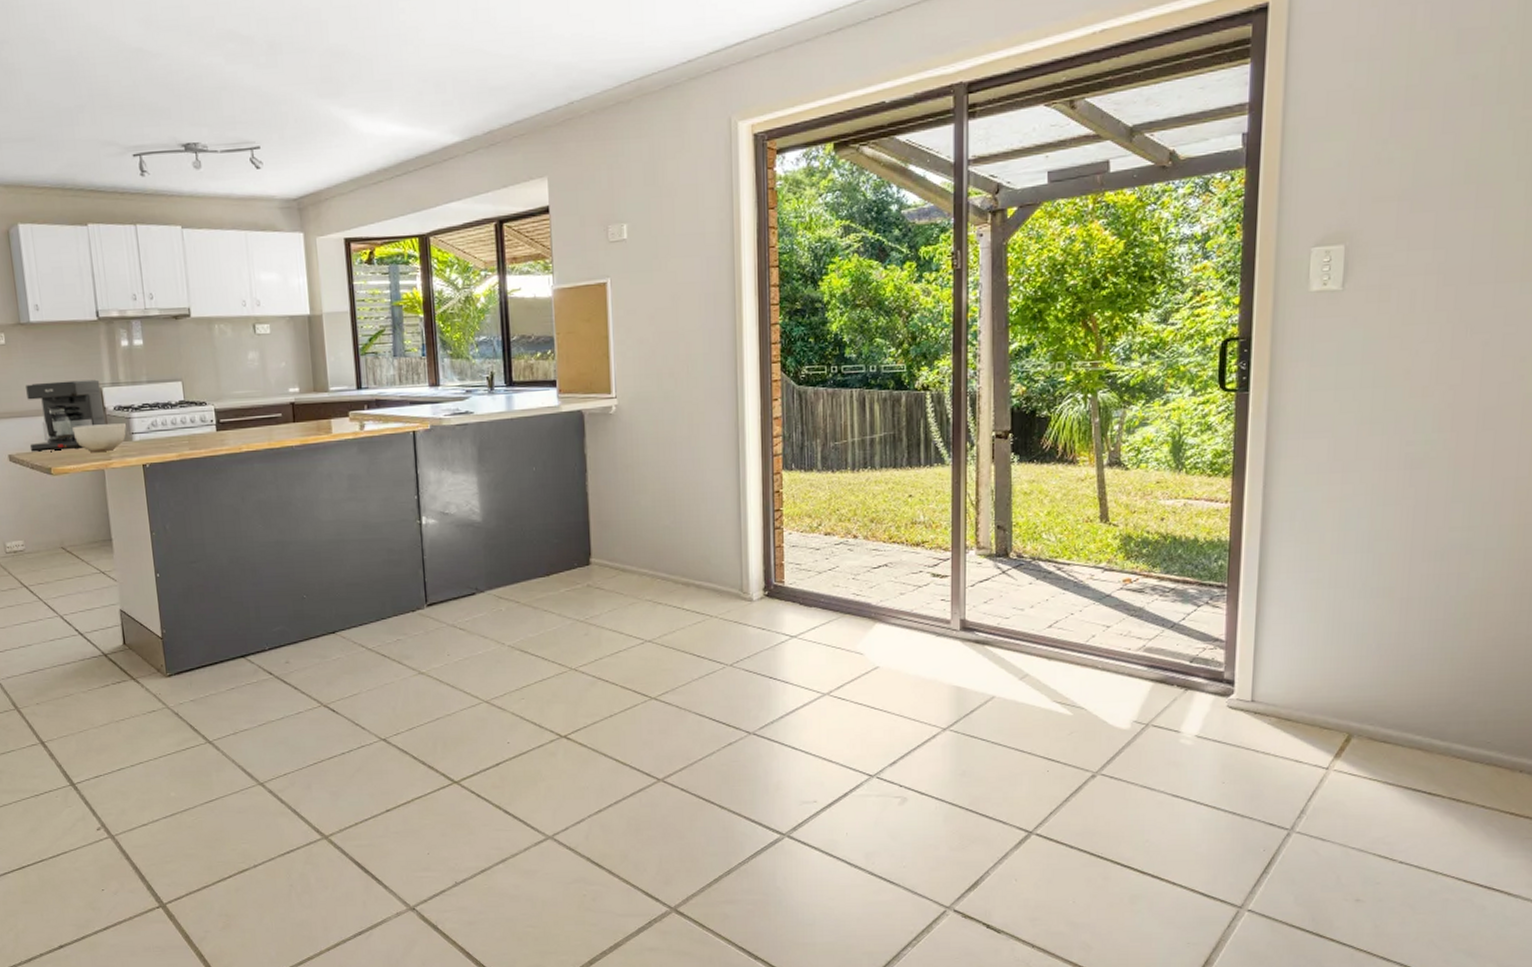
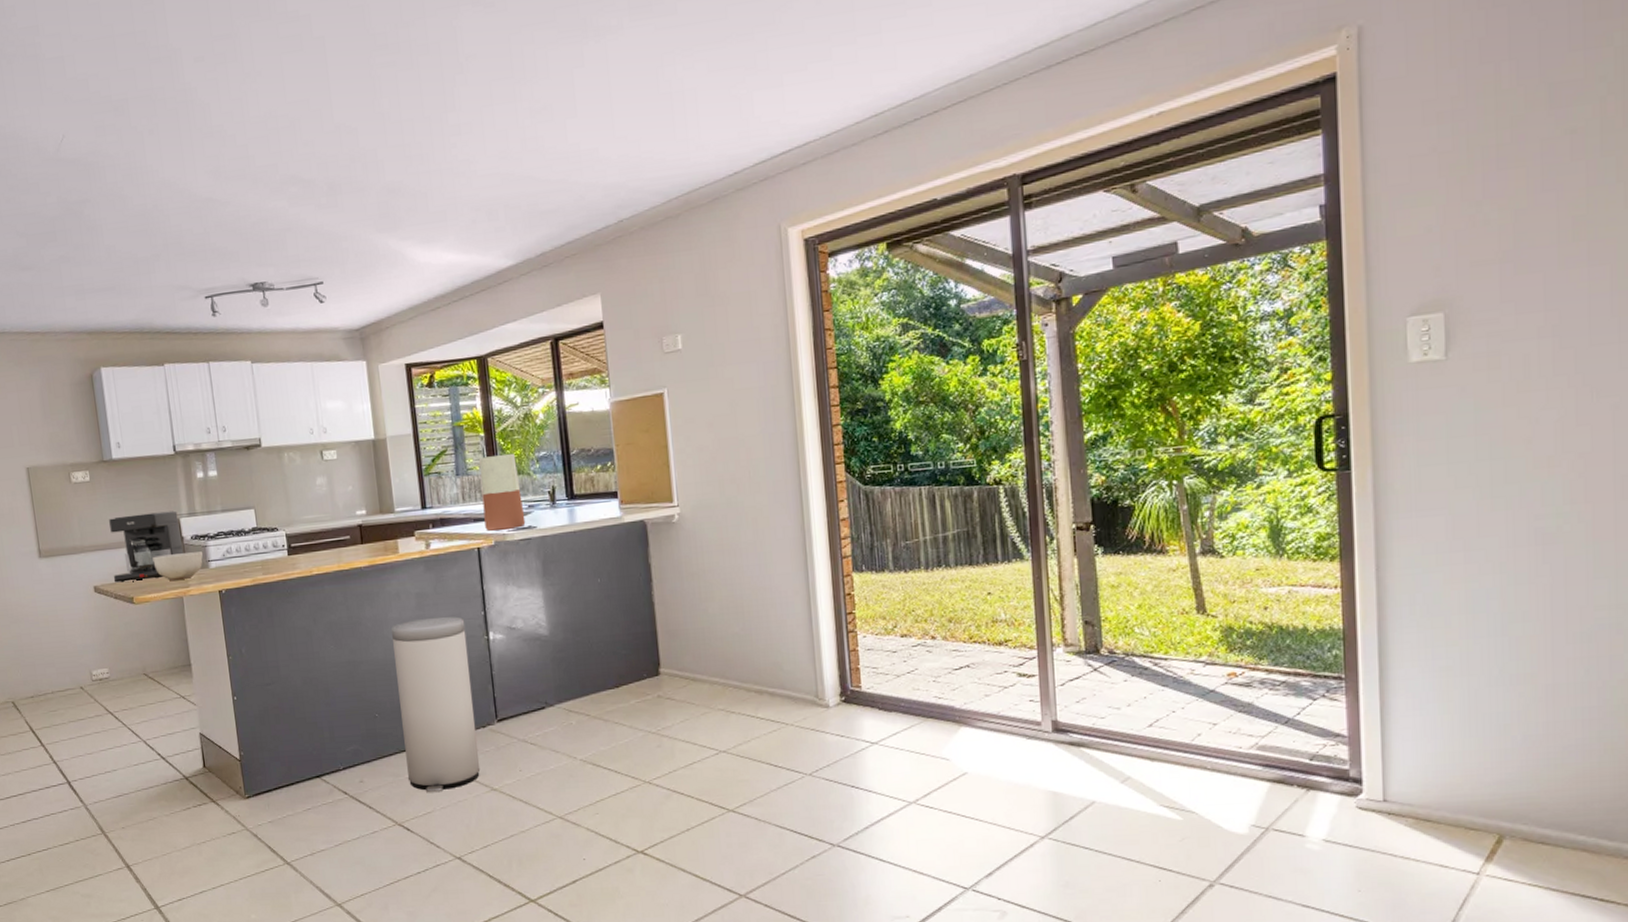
pedal bin: none [321,499,409,675] -> present [391,616,481,793]
vase: none [417,337,463,415] -> present [478,454,526,531]

